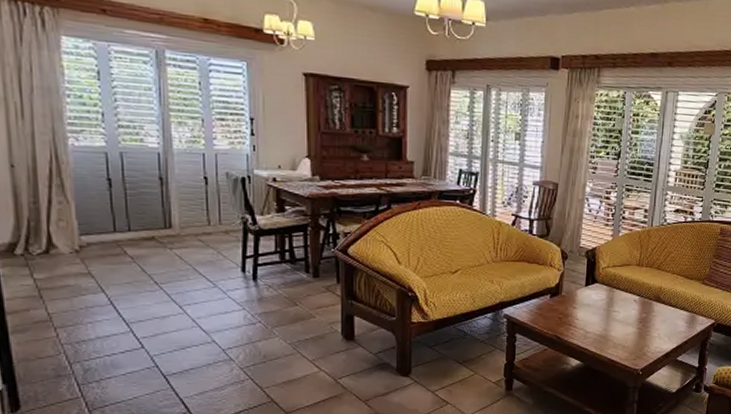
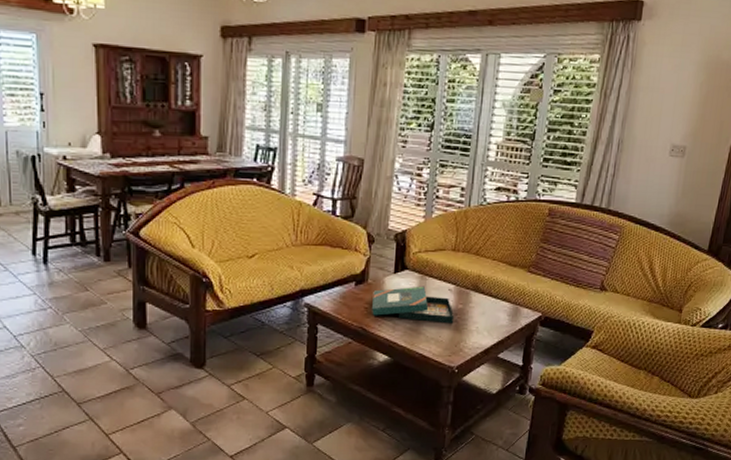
board game: none [565,297,638,331] -> present [372,286,453,324]

